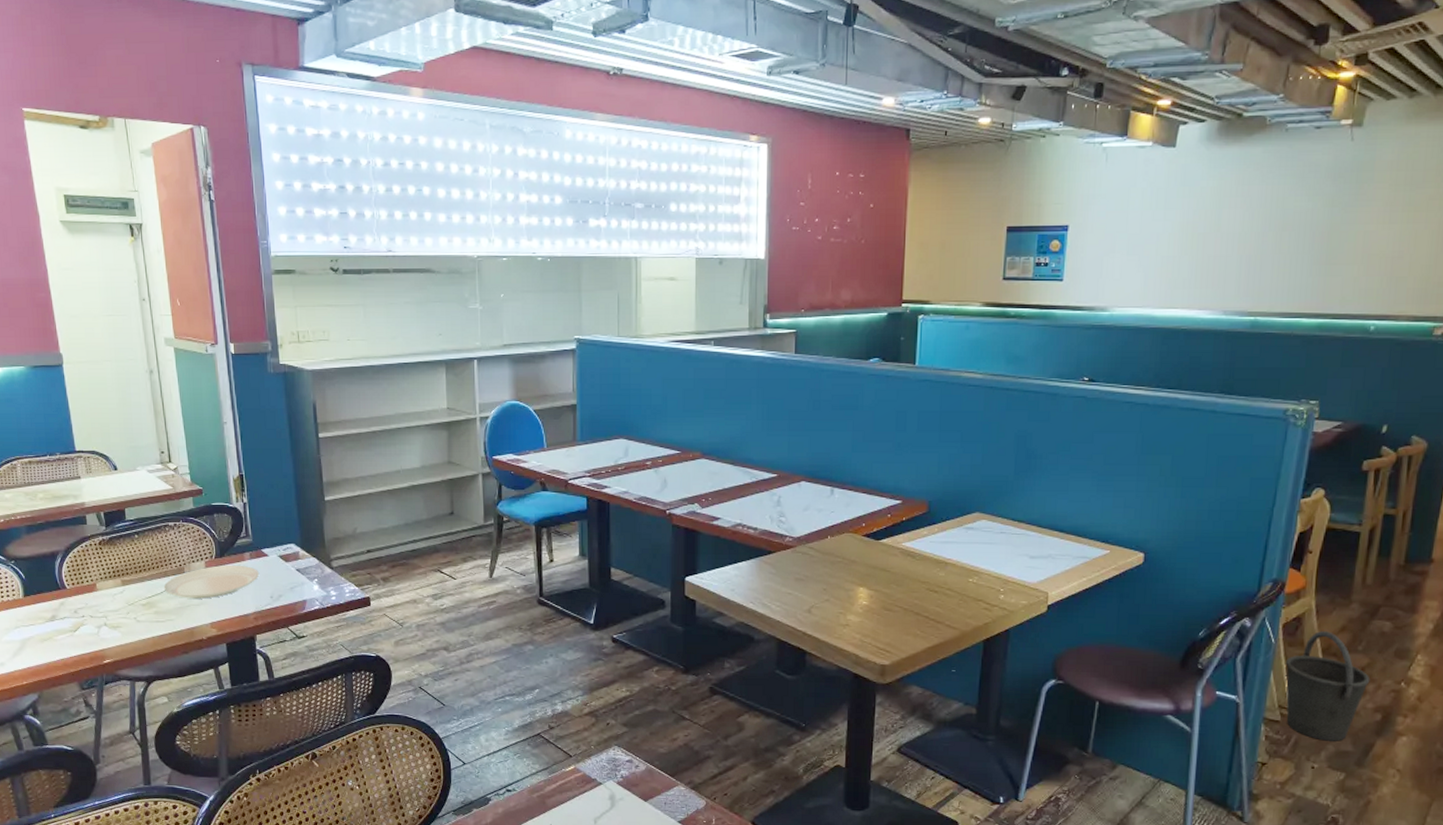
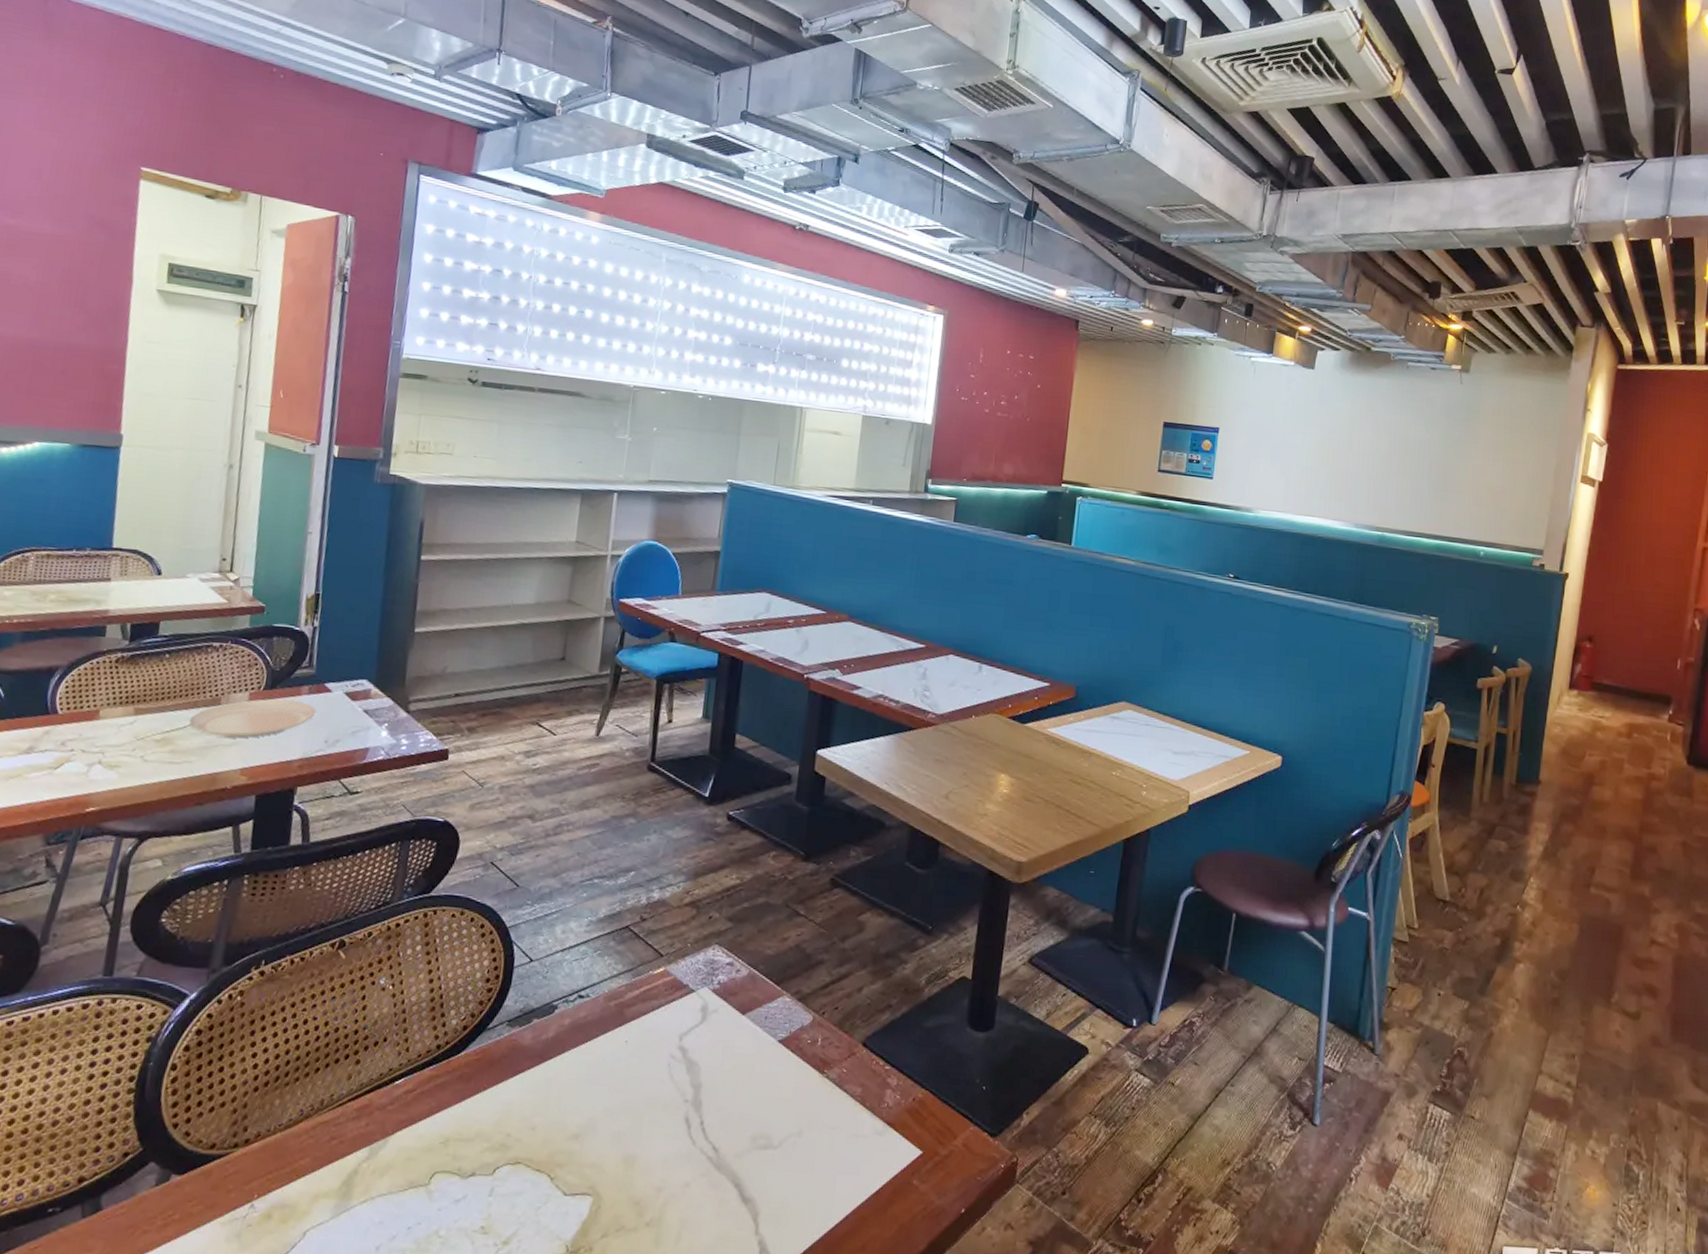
bucket: present [1285,631,1371,741] -> none [1412,848,1490,967]

